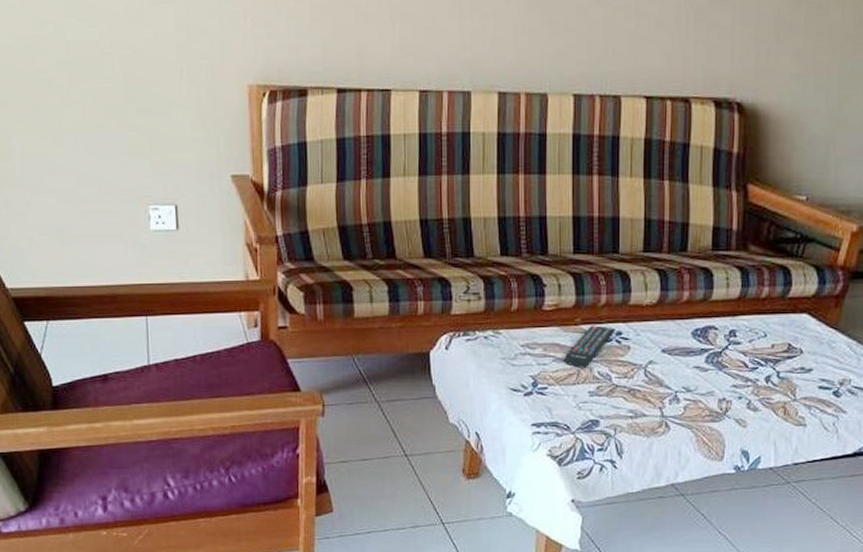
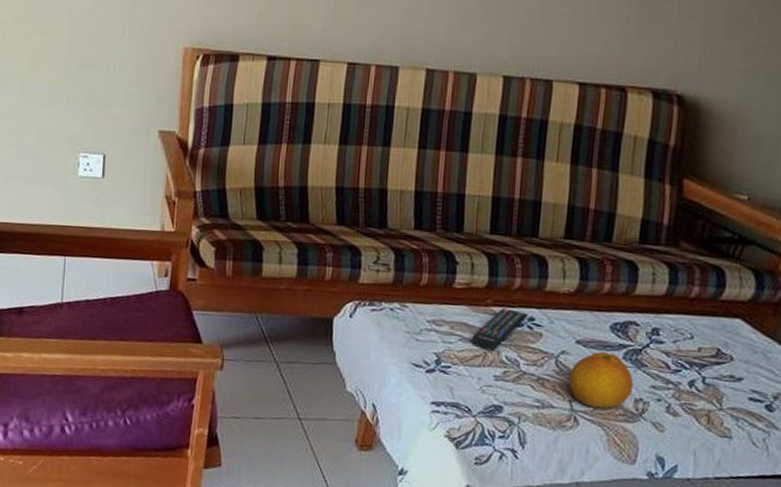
fruit: none [658,357,717,412] -> present [569,351,634,409]

